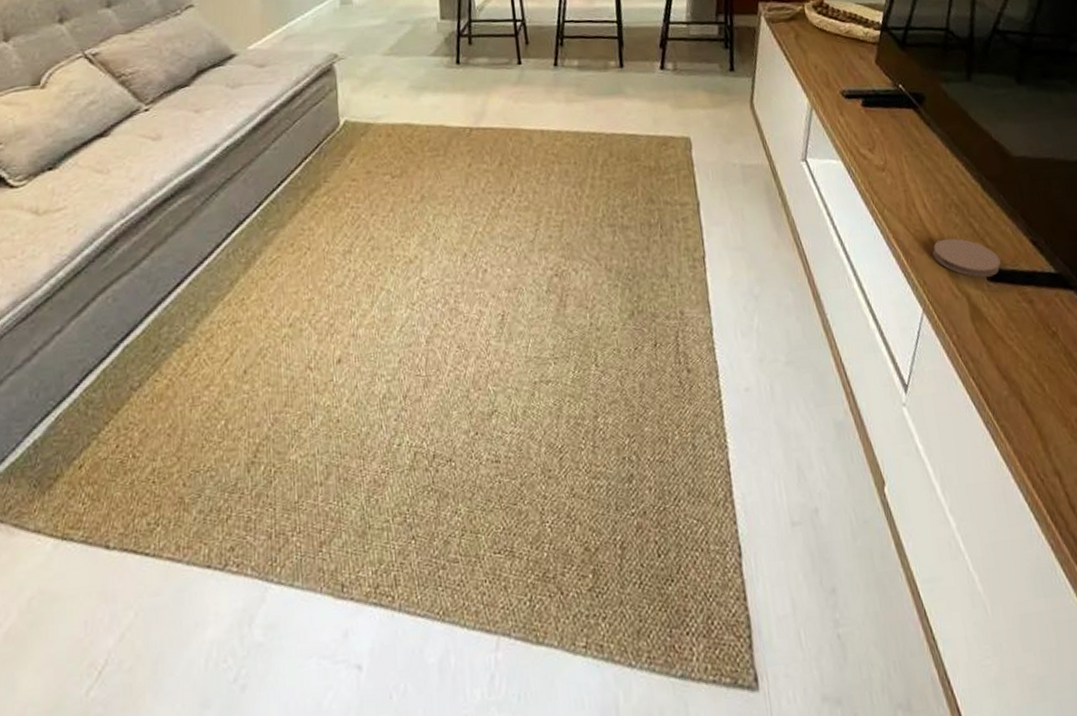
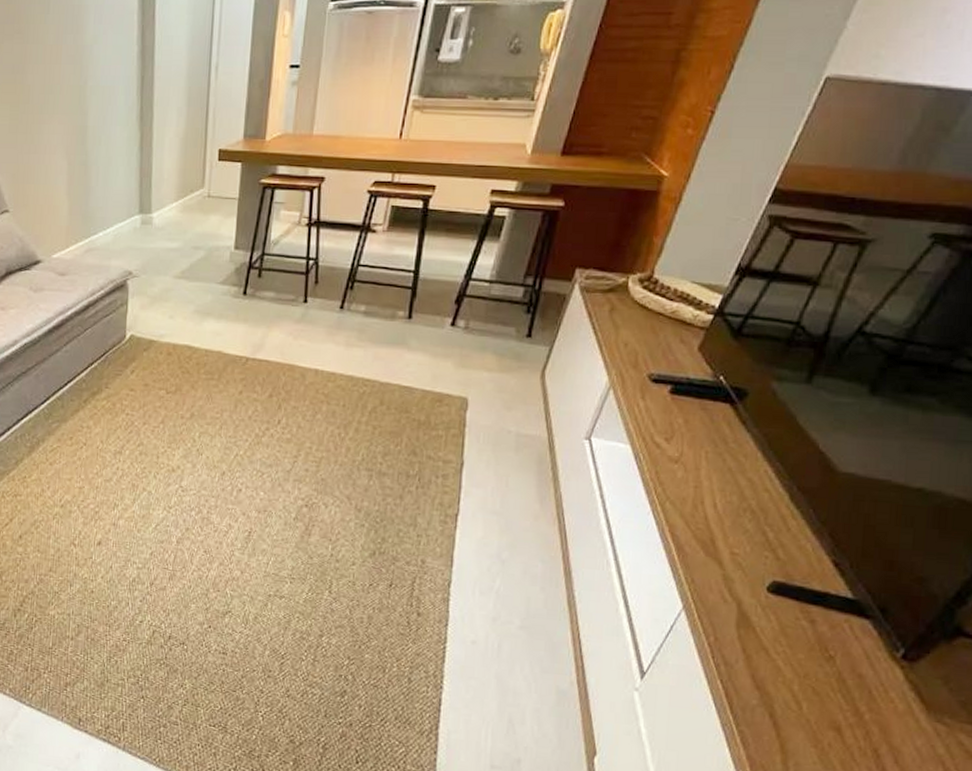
coaster: present [932,238,1001,278] -> none [710,542,789,589]

